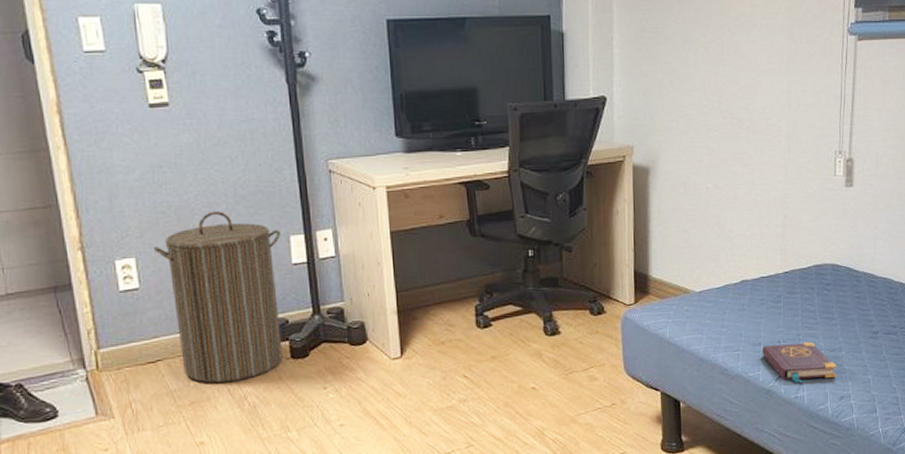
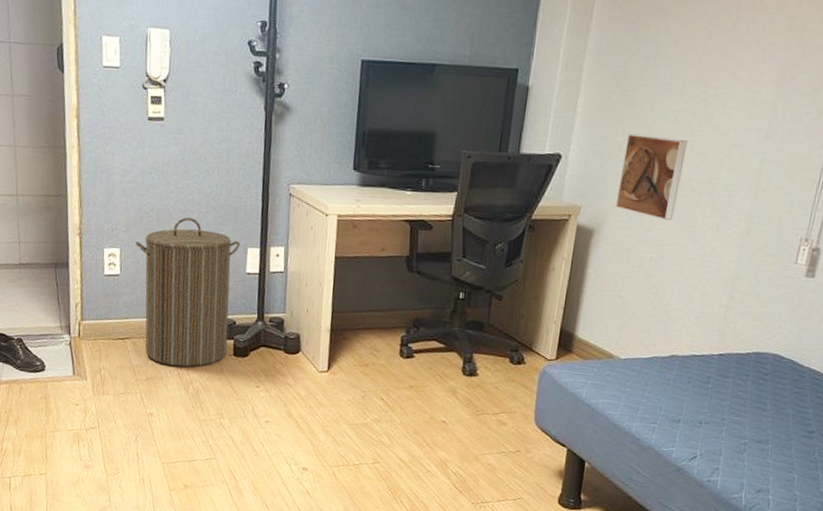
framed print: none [665,69,721,150] -> present [615,133,688,221]
book: present [762,341,838,383] -> none [680,423,761,469]

